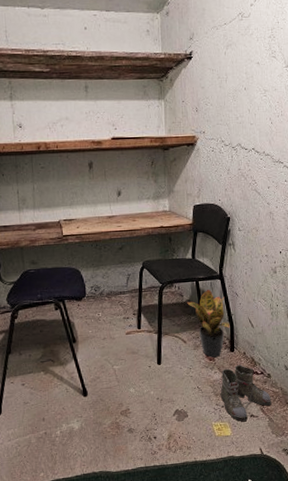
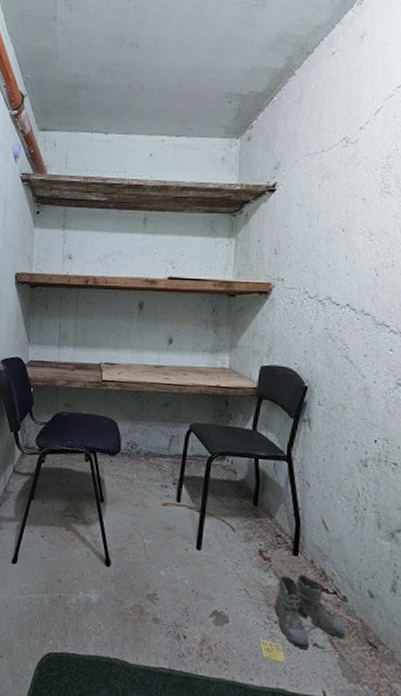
potted plant: present [187,290,230,358] -> none [241,471,296,558]

